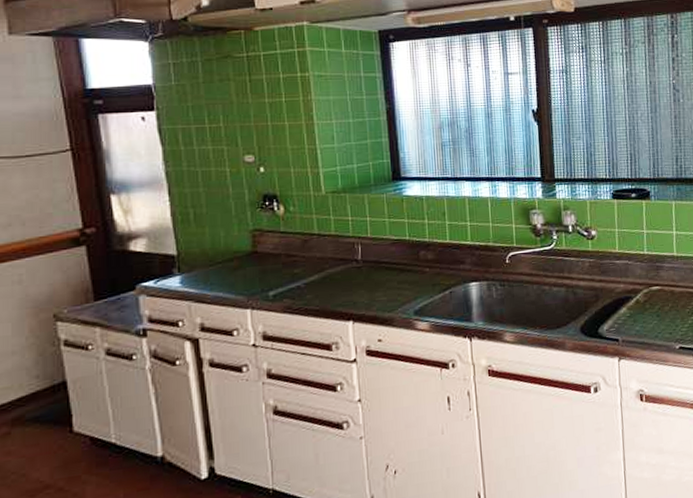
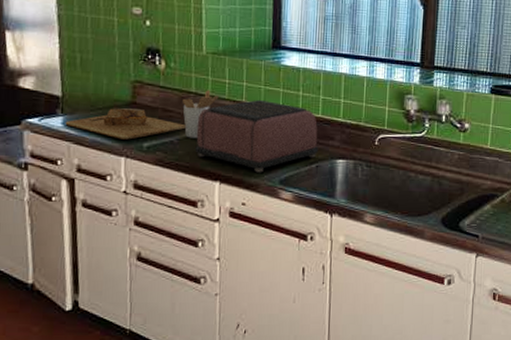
cutting board: none [183,257,312,292] -> present [65,108,186,140]
utensil holder: none [305,229,343,281] -> present [181,90,219,139]
toaster: none [323,232,451,307] -> present [195,99,319,173]

